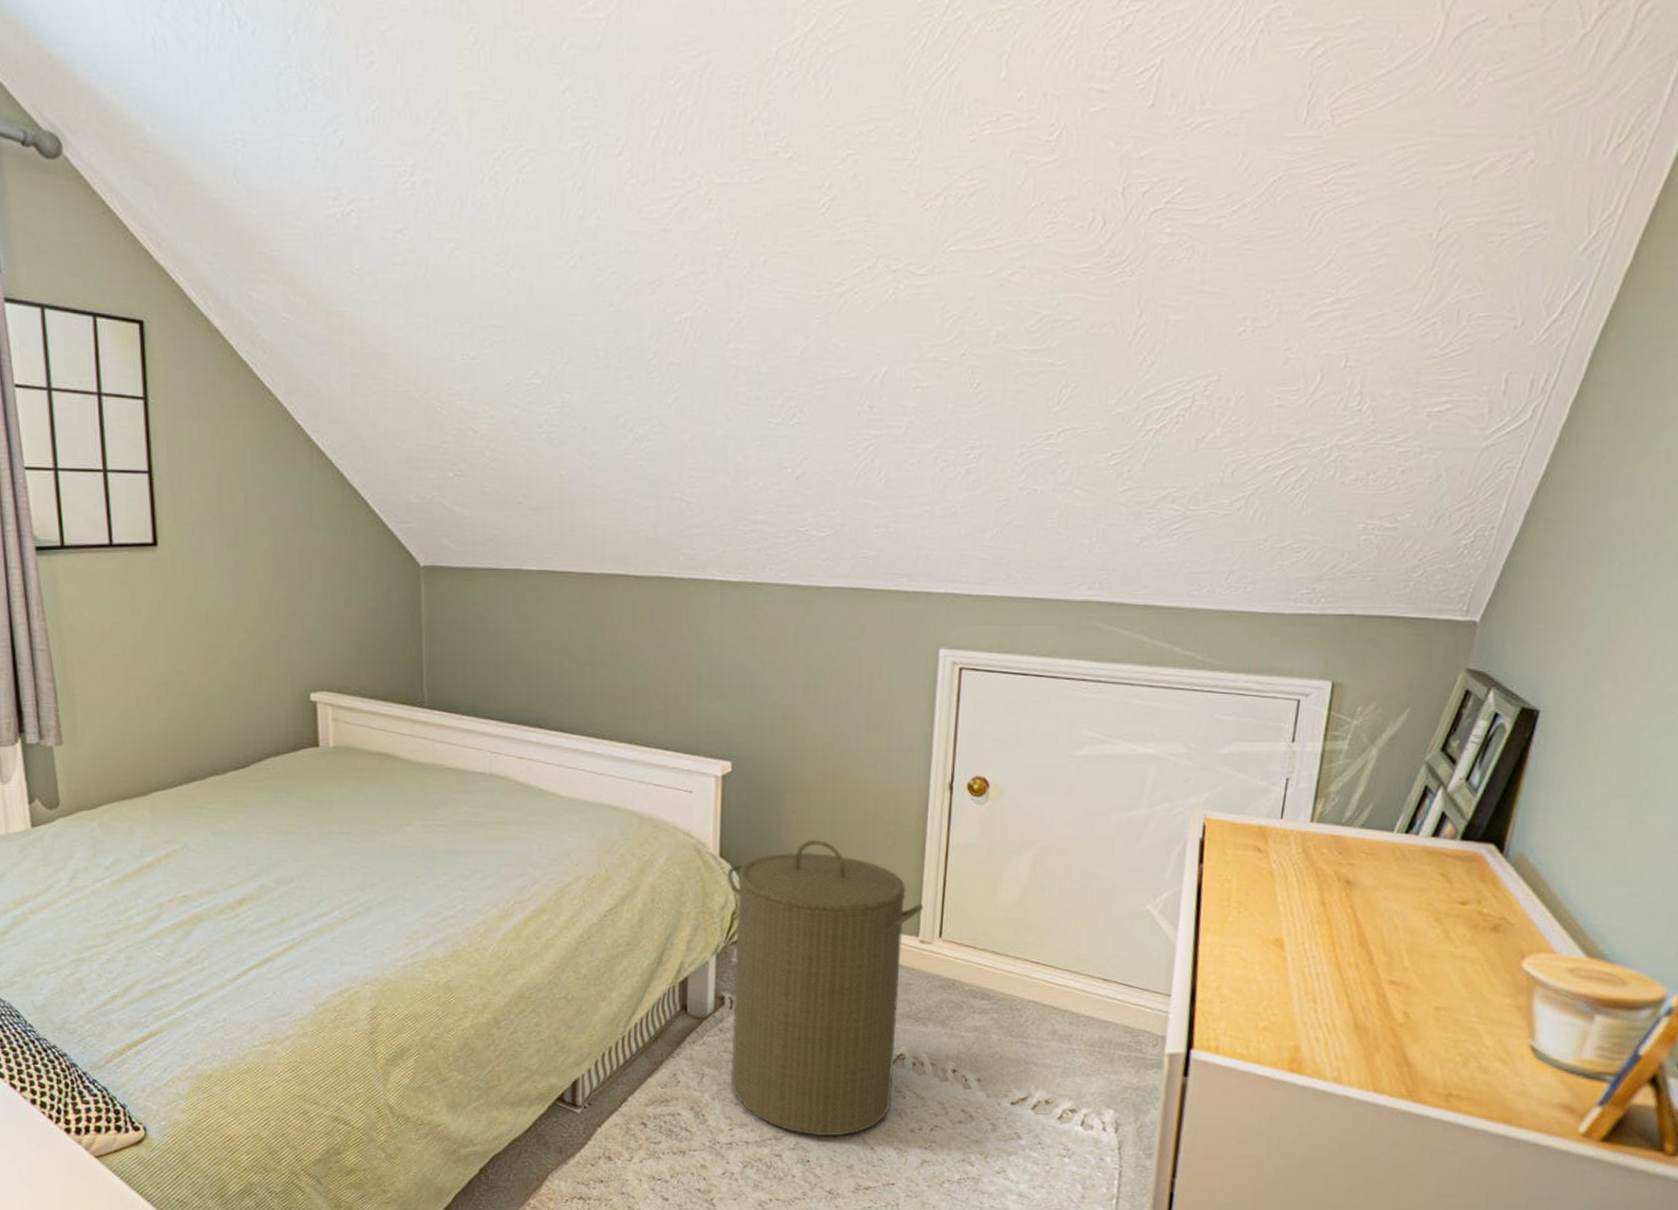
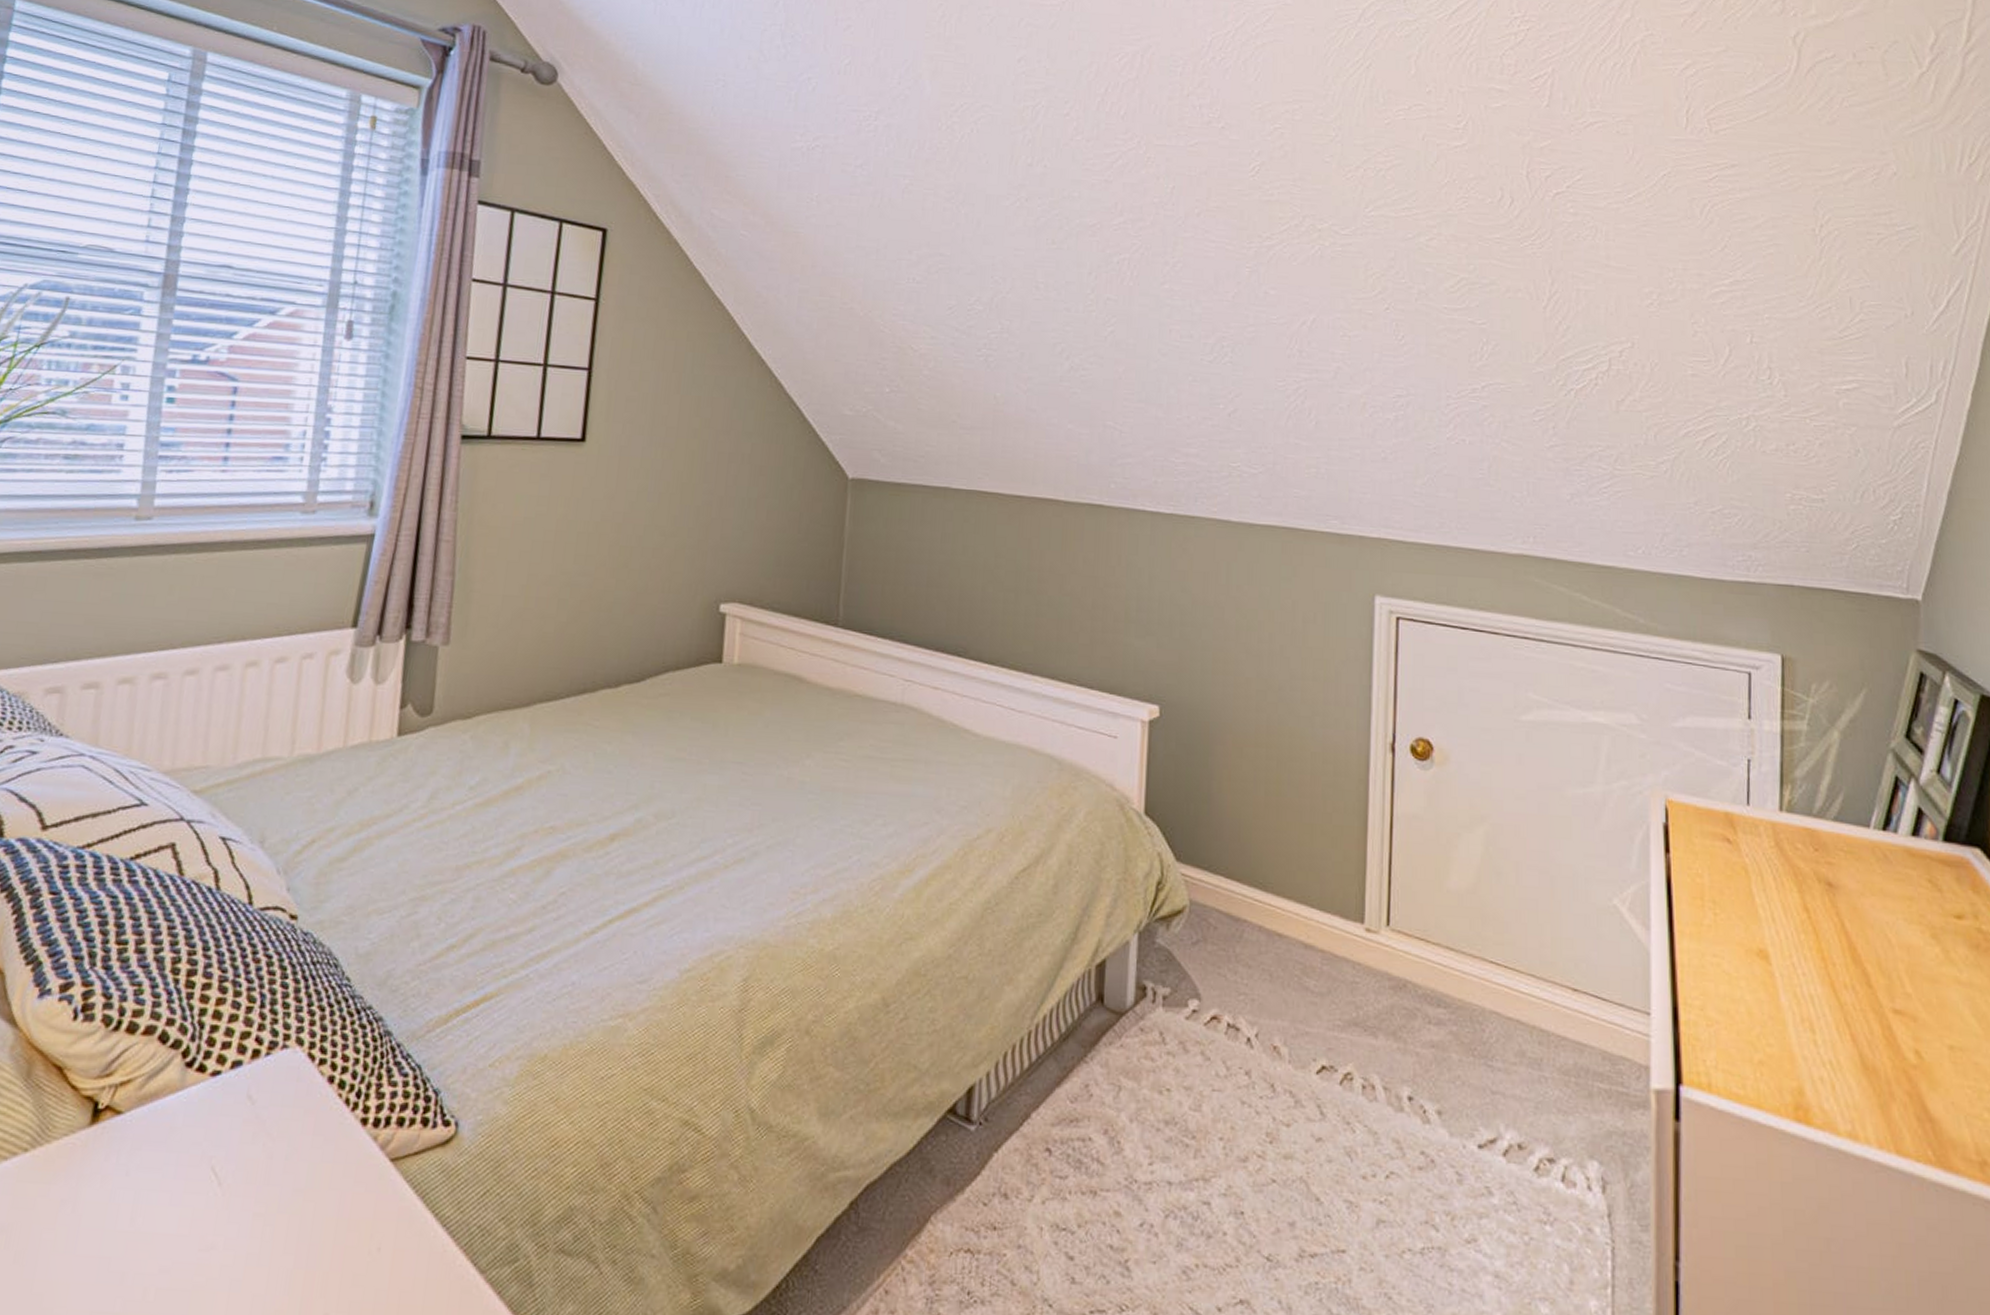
laundry hamper: present [726,839,924,1136] -> none [1151,799,1369,1180]

